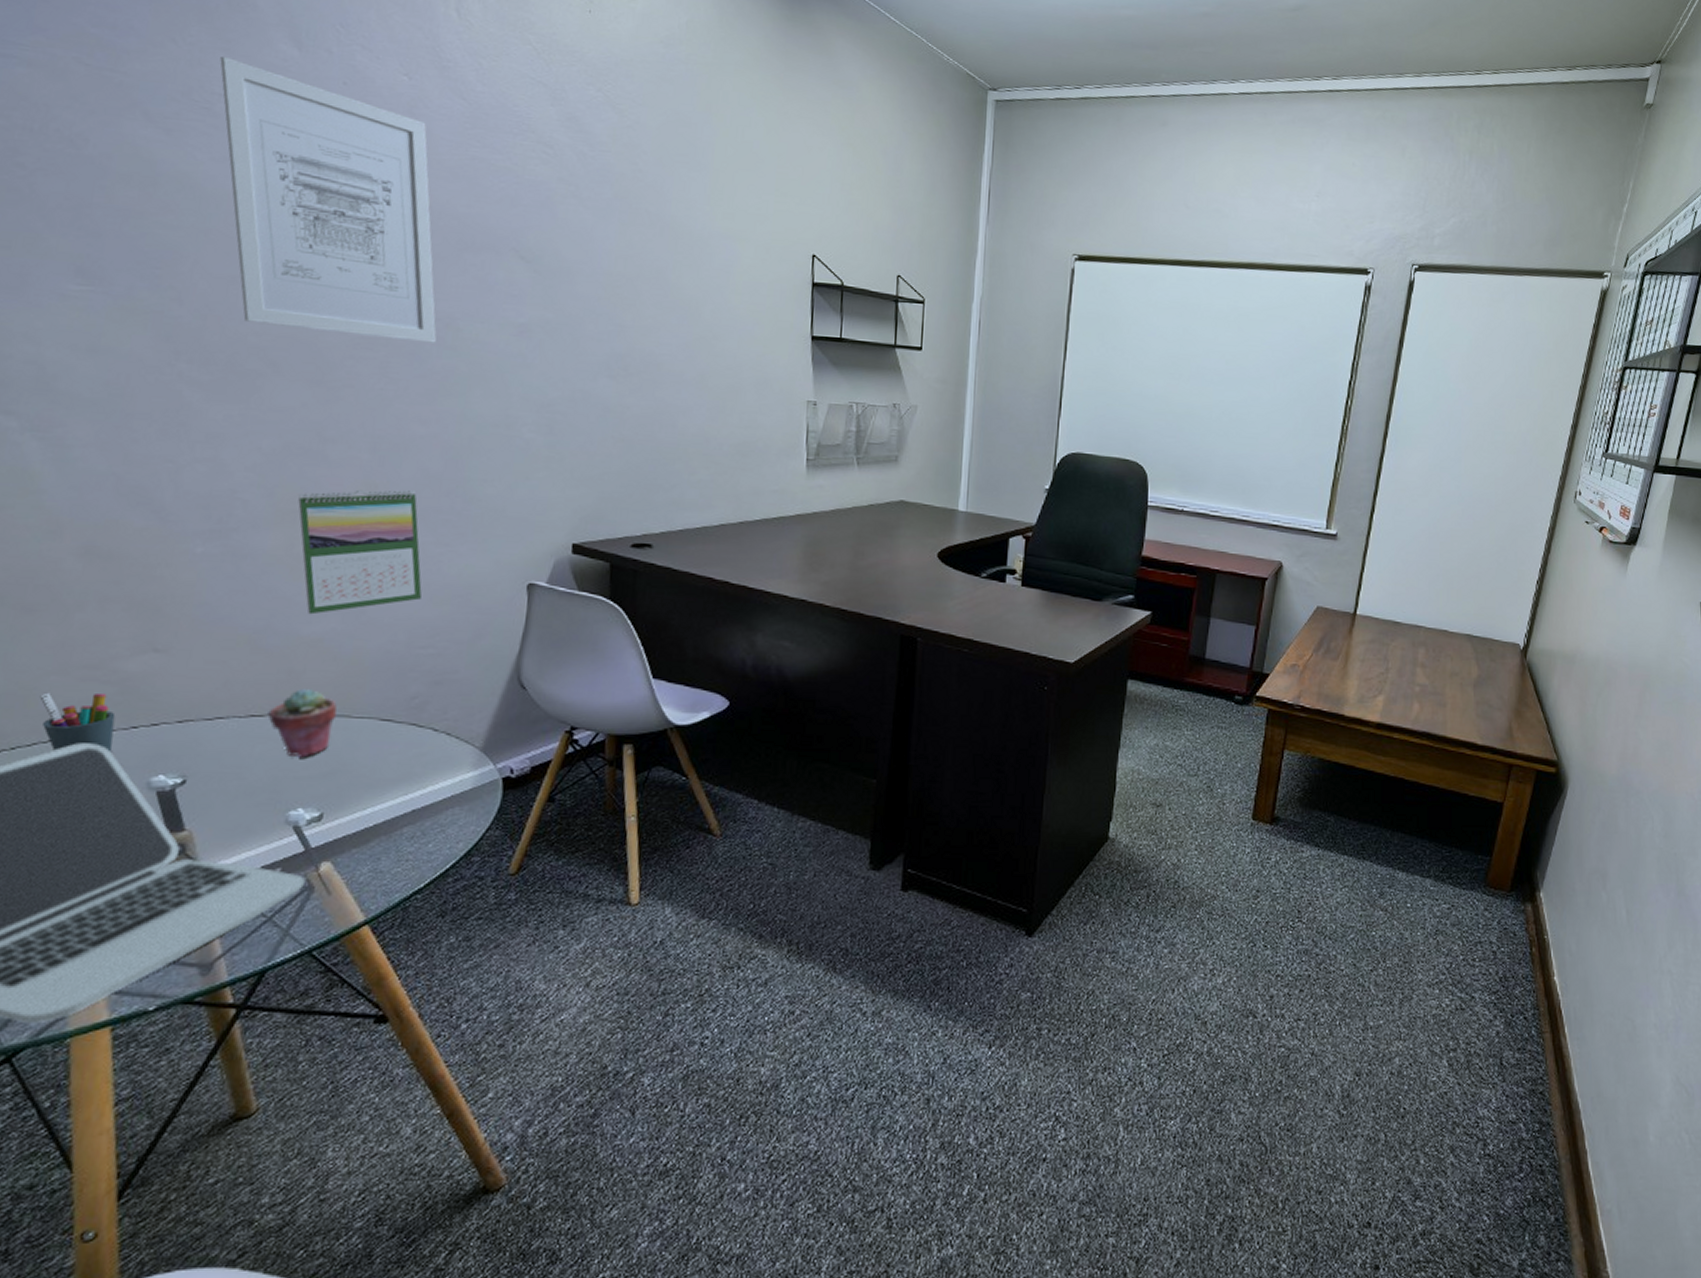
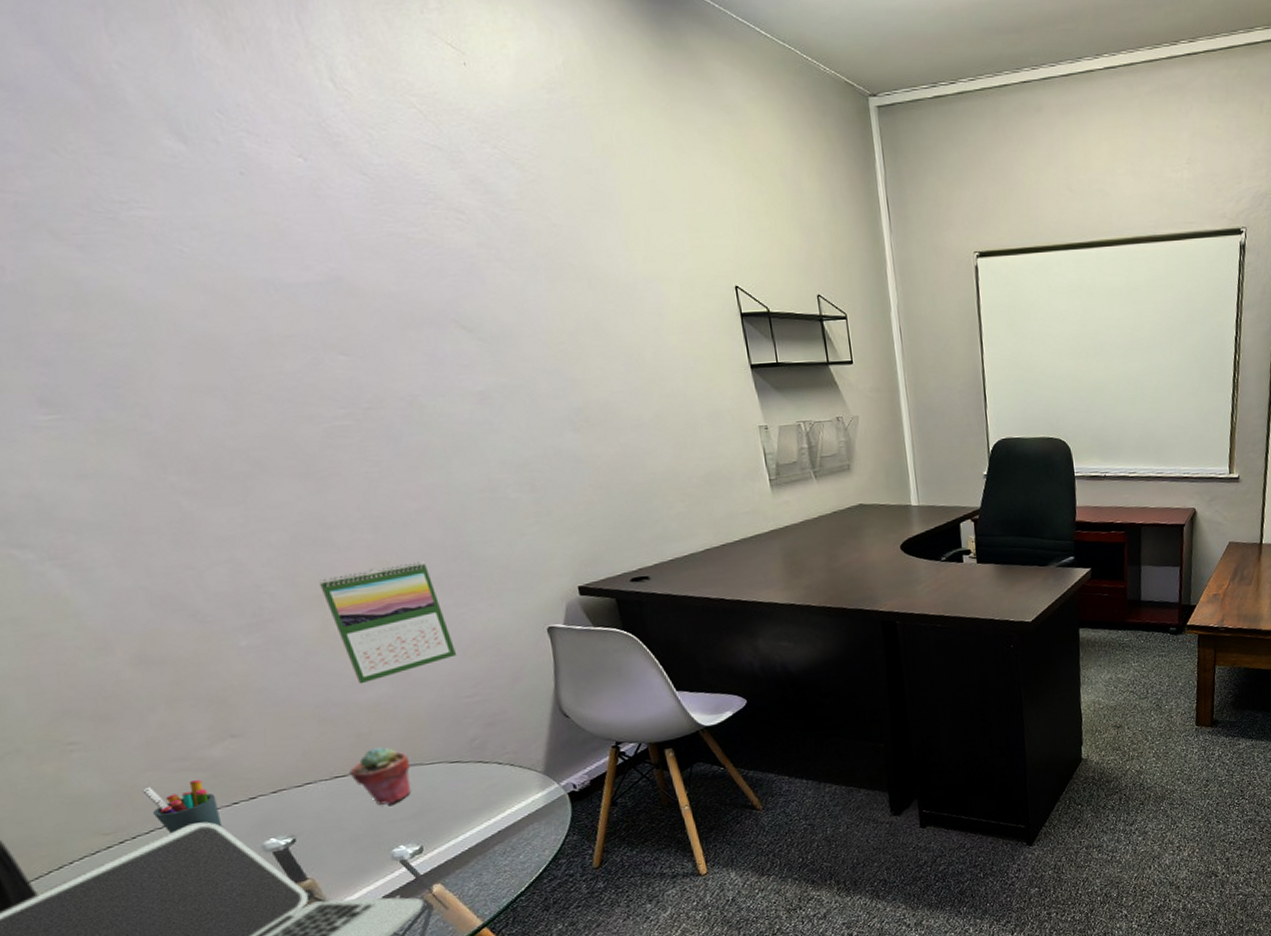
wall art: present [220,56,437,343] -> none [108,160,406,427]

